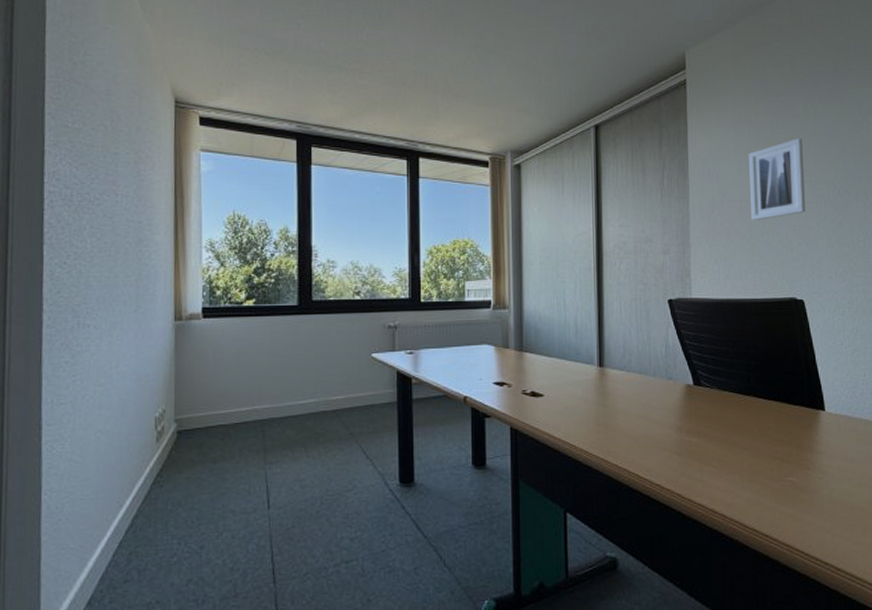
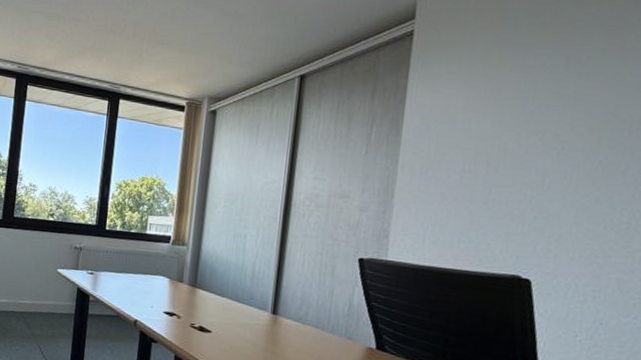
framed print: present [748,138,806,220] -> none [474,99,558,187]

